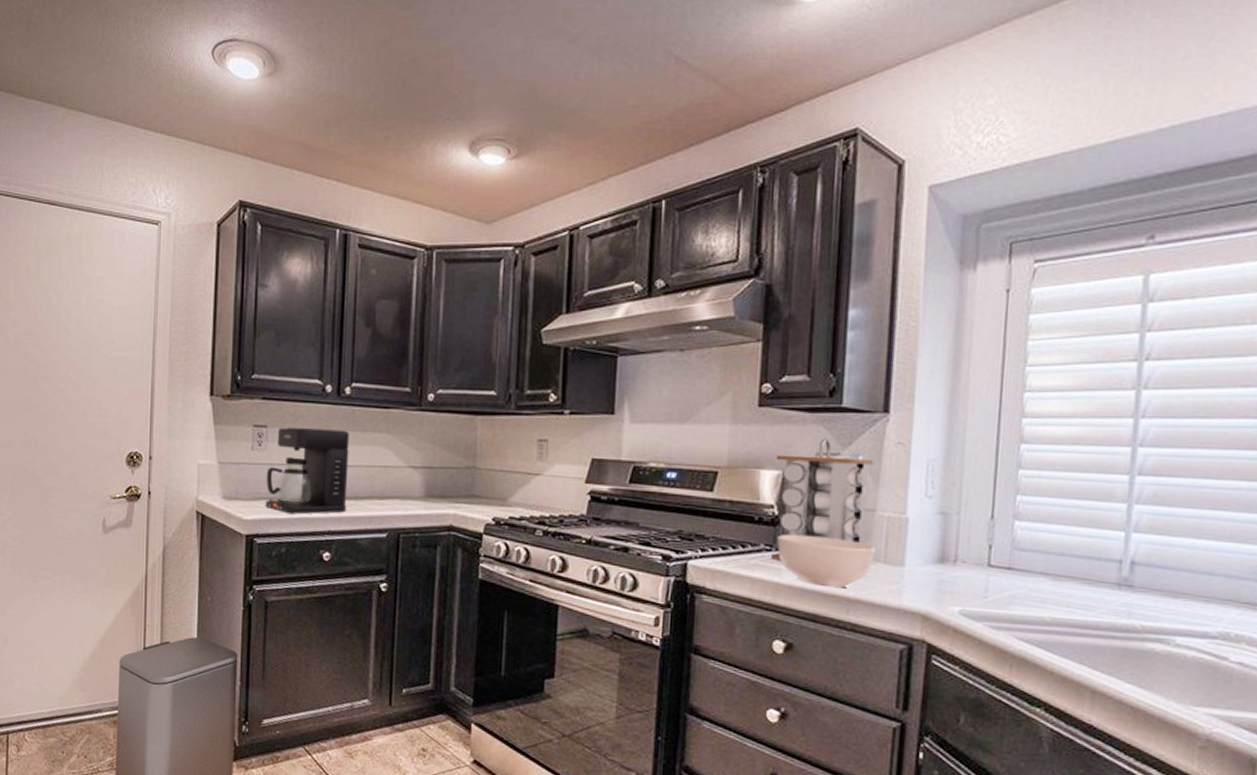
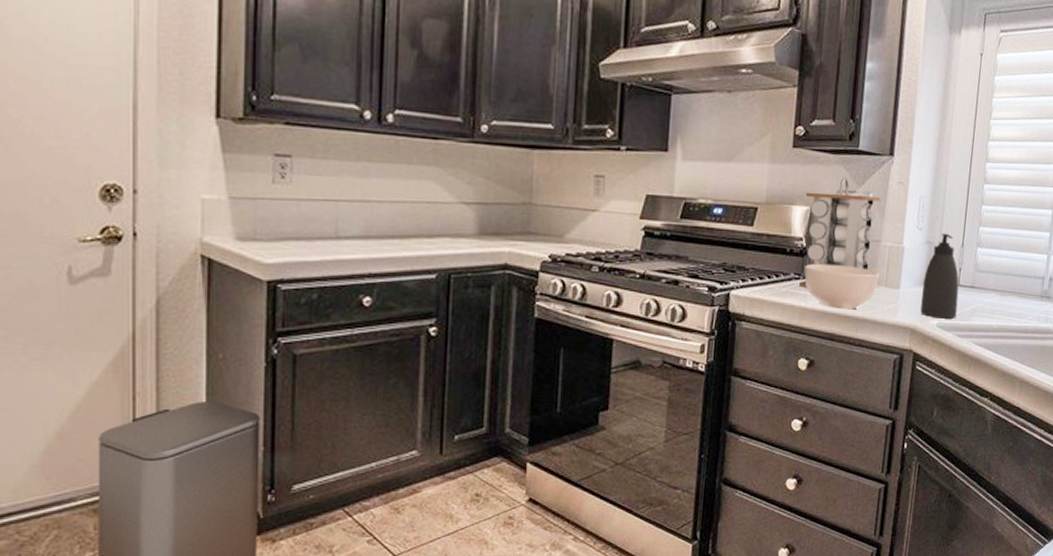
coffee maker: present [265,427,350,515] -> none [291,157,393,256]
soap dispenser: none [935,502,990,606] -> present [920,233,959,319]

